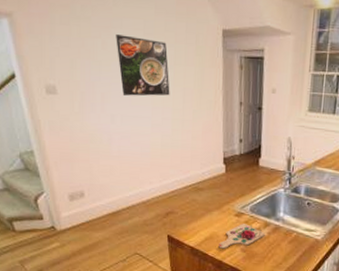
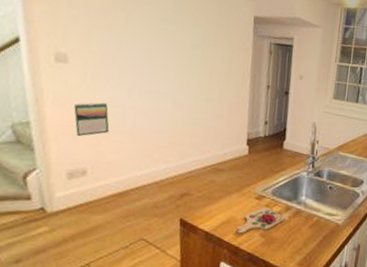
calendar: none [67,129,99,163] -> present [74,102,110,137]
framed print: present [116,34,170,96] -> none [142,9,197,74]

